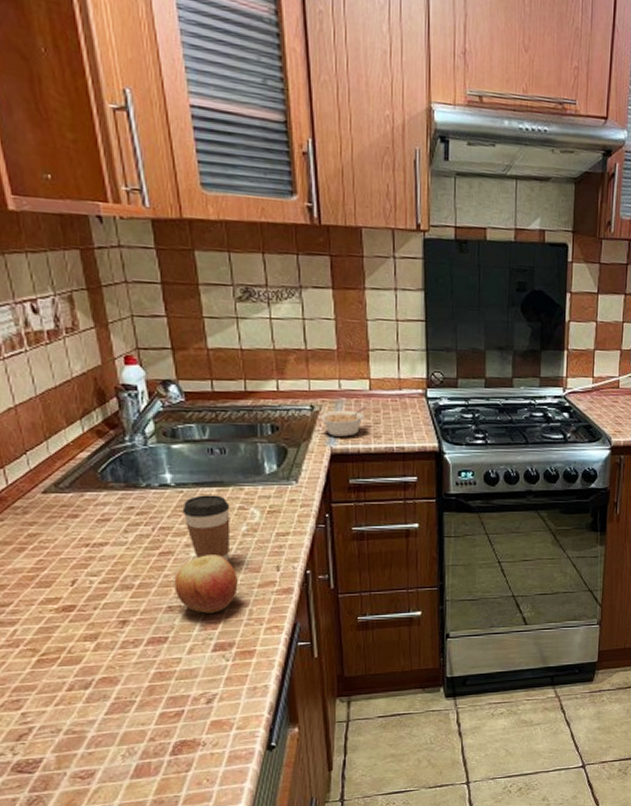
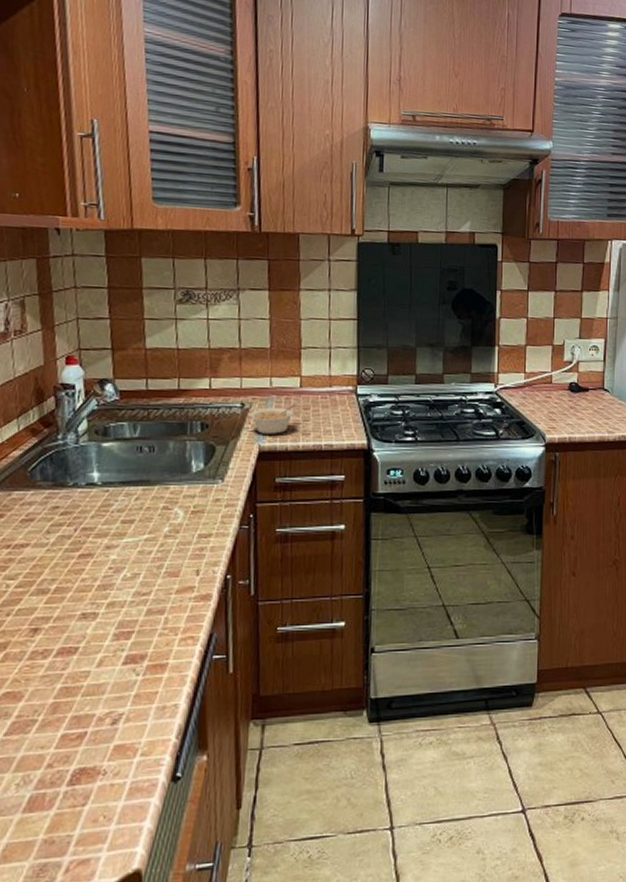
apple: present [174,555,238,613] -> none [90,557,156,621]
coffee cup: present [182,495,231,560] -> none [106,494,154,564]

